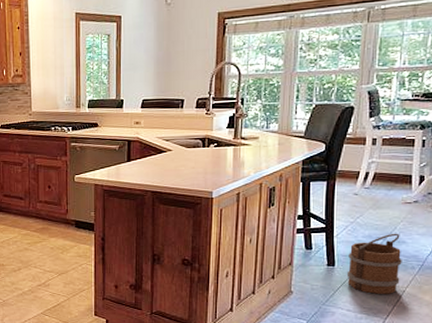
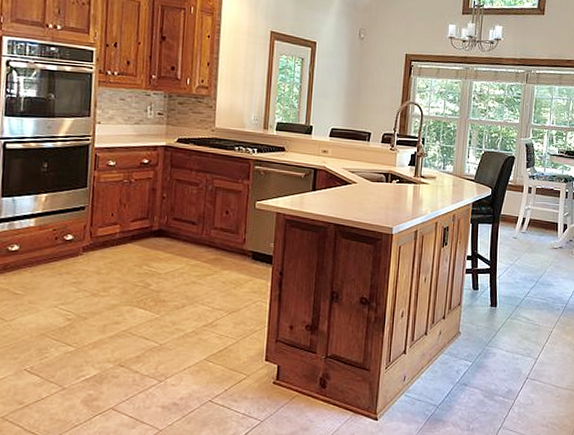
bucket: present [346,233,402,294] -> none [506,276,550,335]

